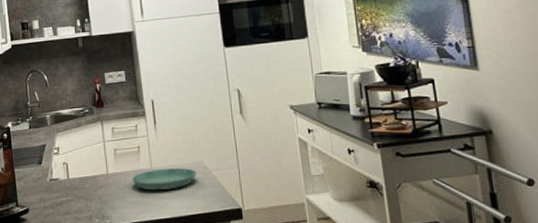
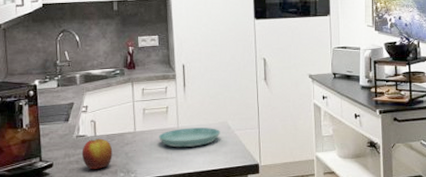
apple: none [56,181,87,216] -> present [81,138,113,170]

